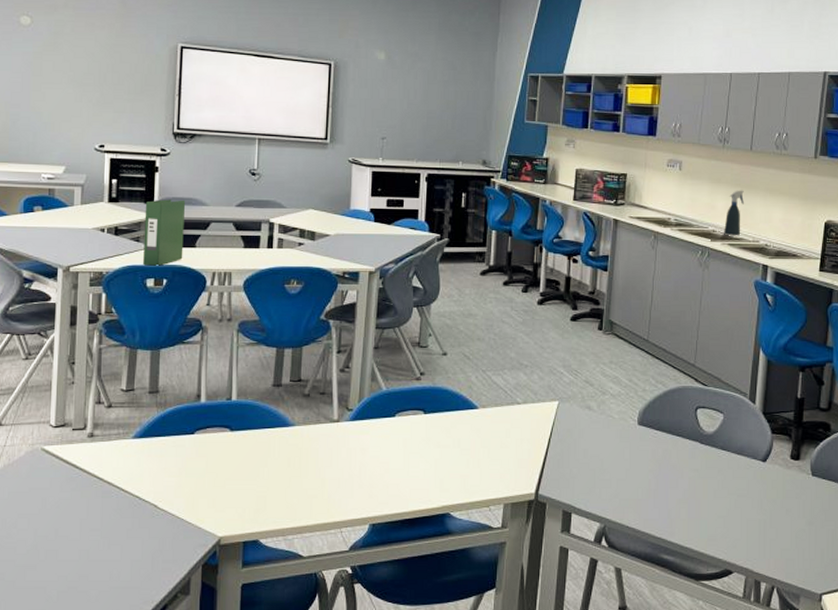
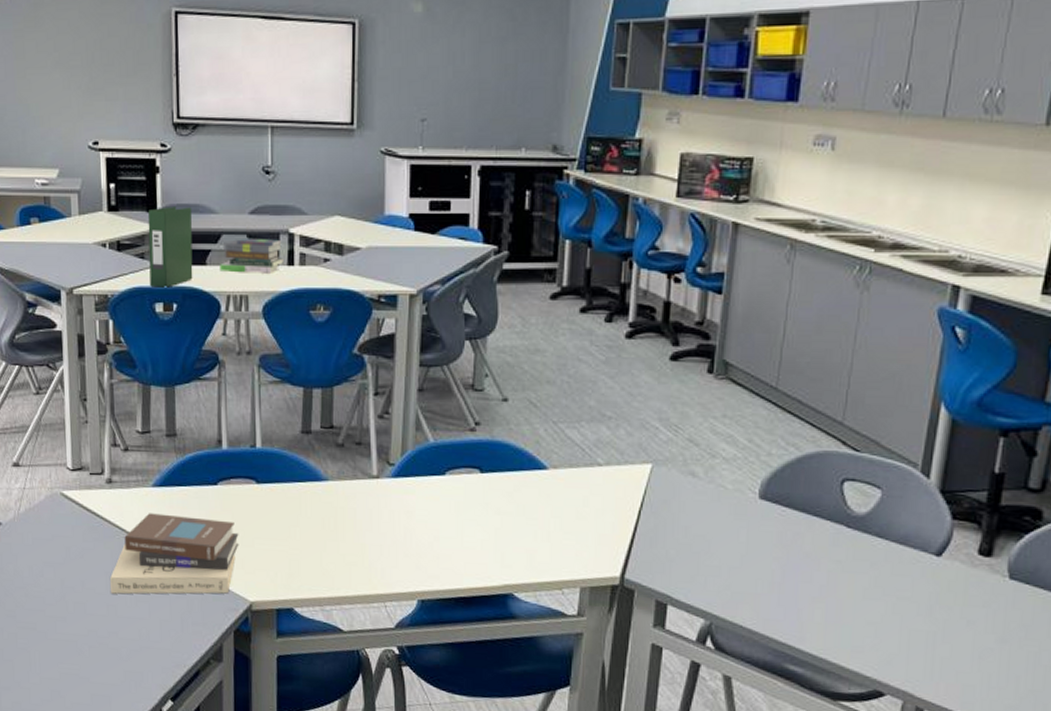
books: none [83,462,212,539] -> present [109,513,239,594]
books: none [208,225,264,254] -> present [220,237,284,273]
spray bottle: present [724,190,744,236] -> none [895,176,929,244]

